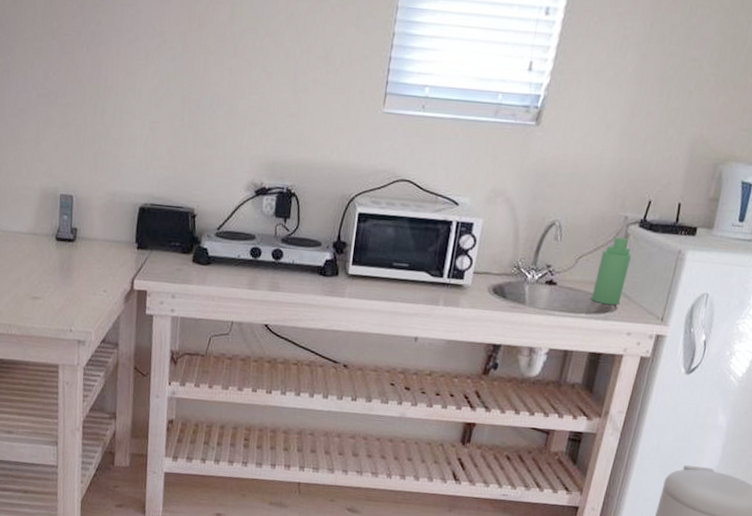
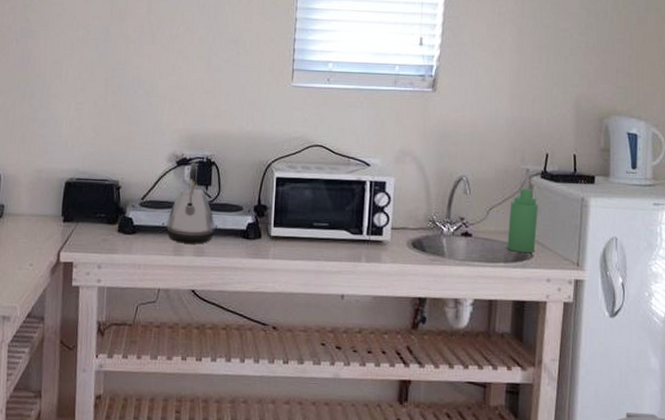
kettle: none [241,192,293,279] -> present [166,162,217,244]

